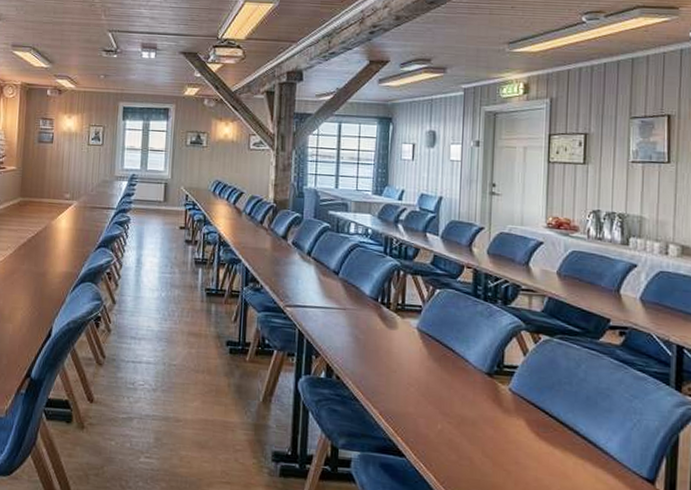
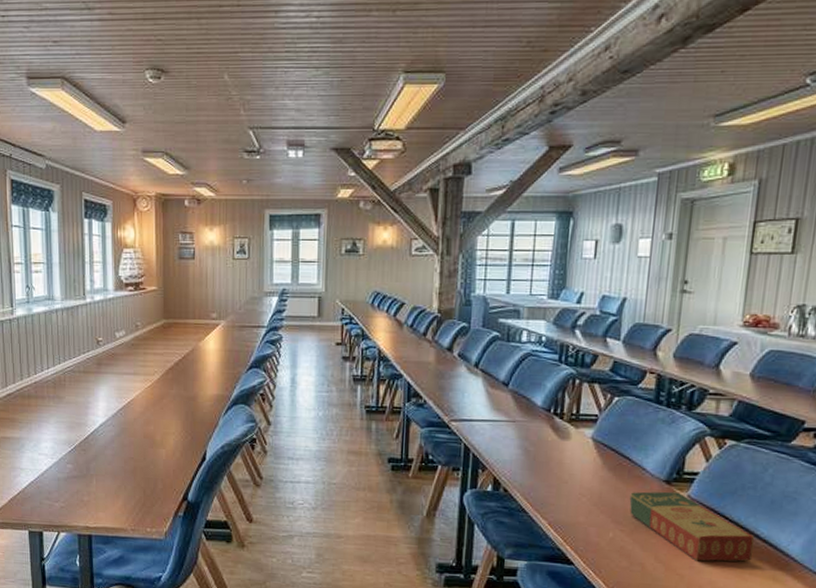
book: none [455,383,575,459] -> present [629,491,755,562]

